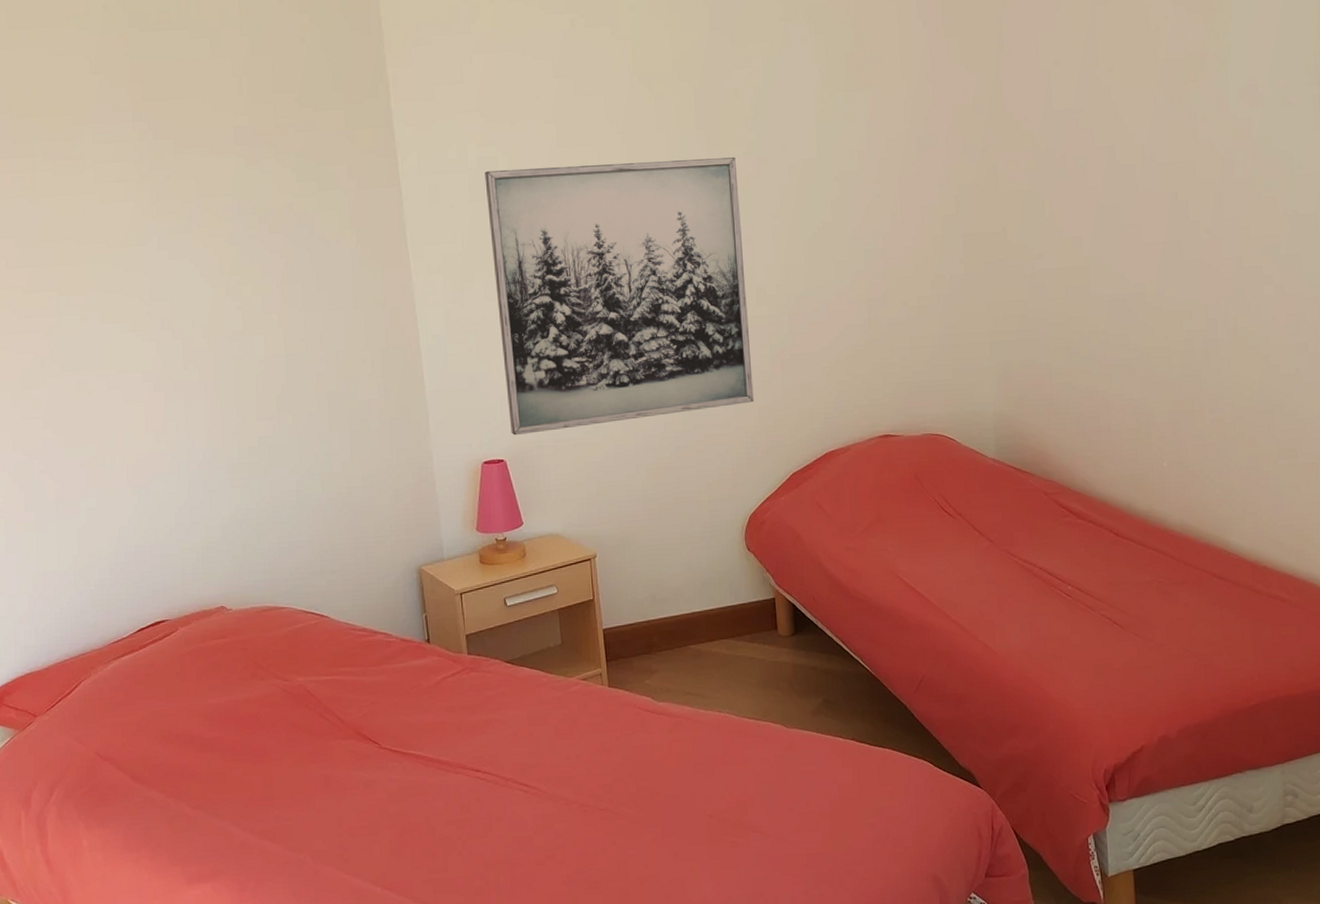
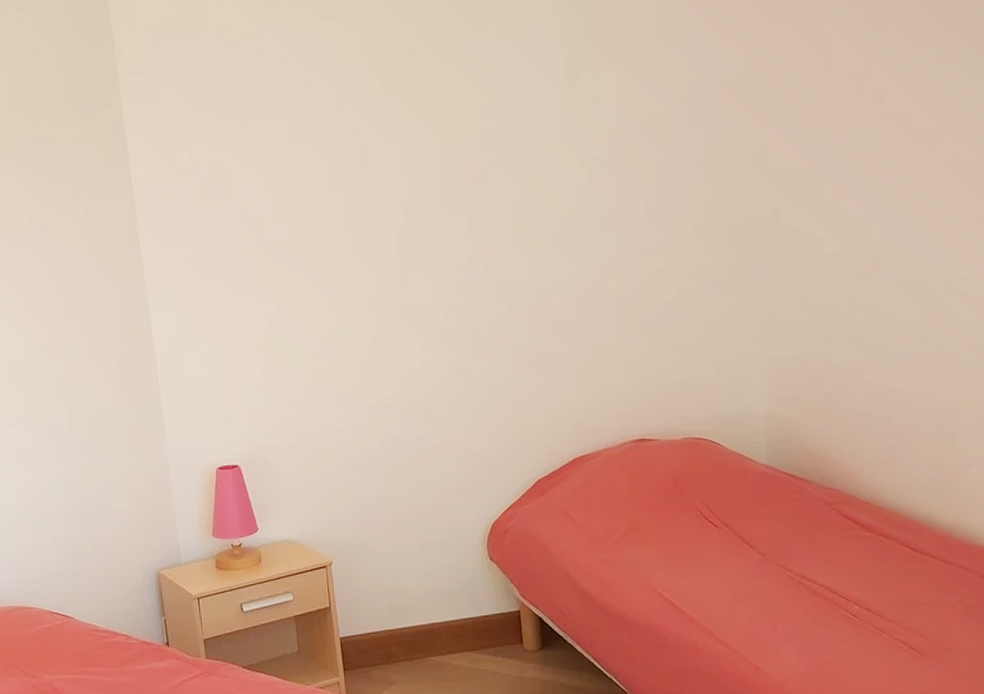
wall art: present [484,157,754,436] -> none [215,148,496,441]

